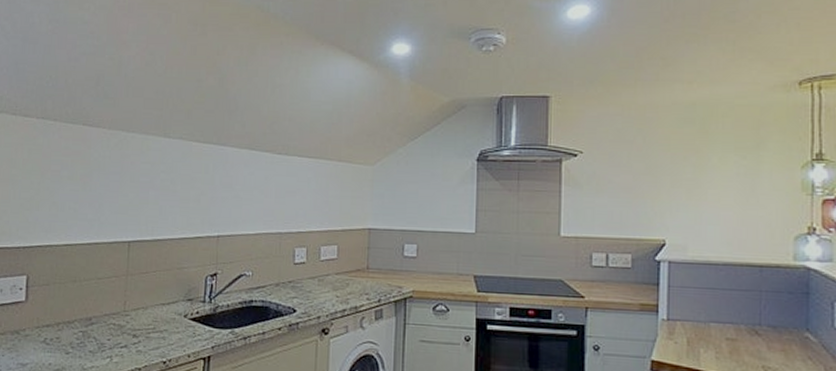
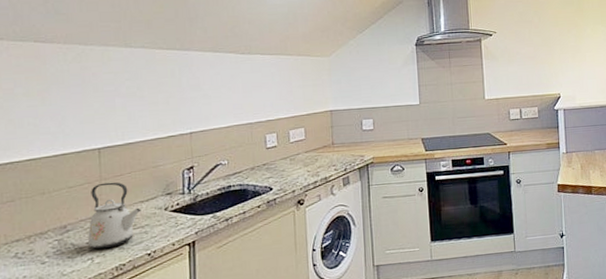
kettle: none [108,278,162,349] -> present [87,182,141,250]

